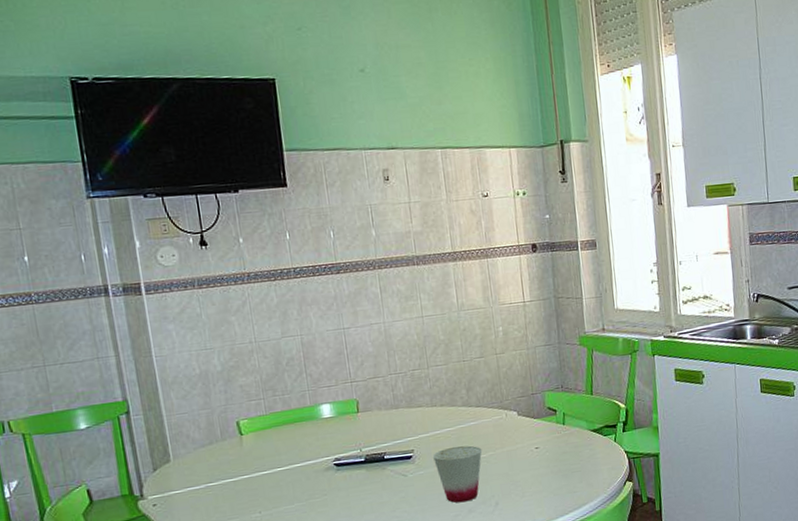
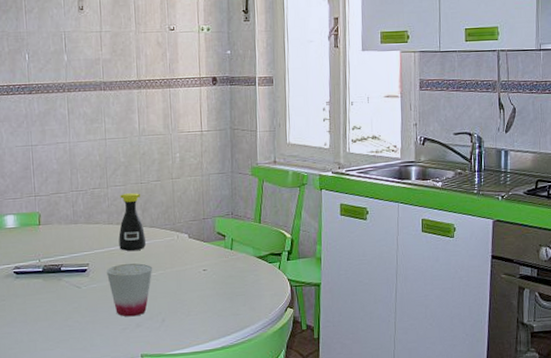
bottle: none [442,372,473,434] -> present [118,193,146,251]

